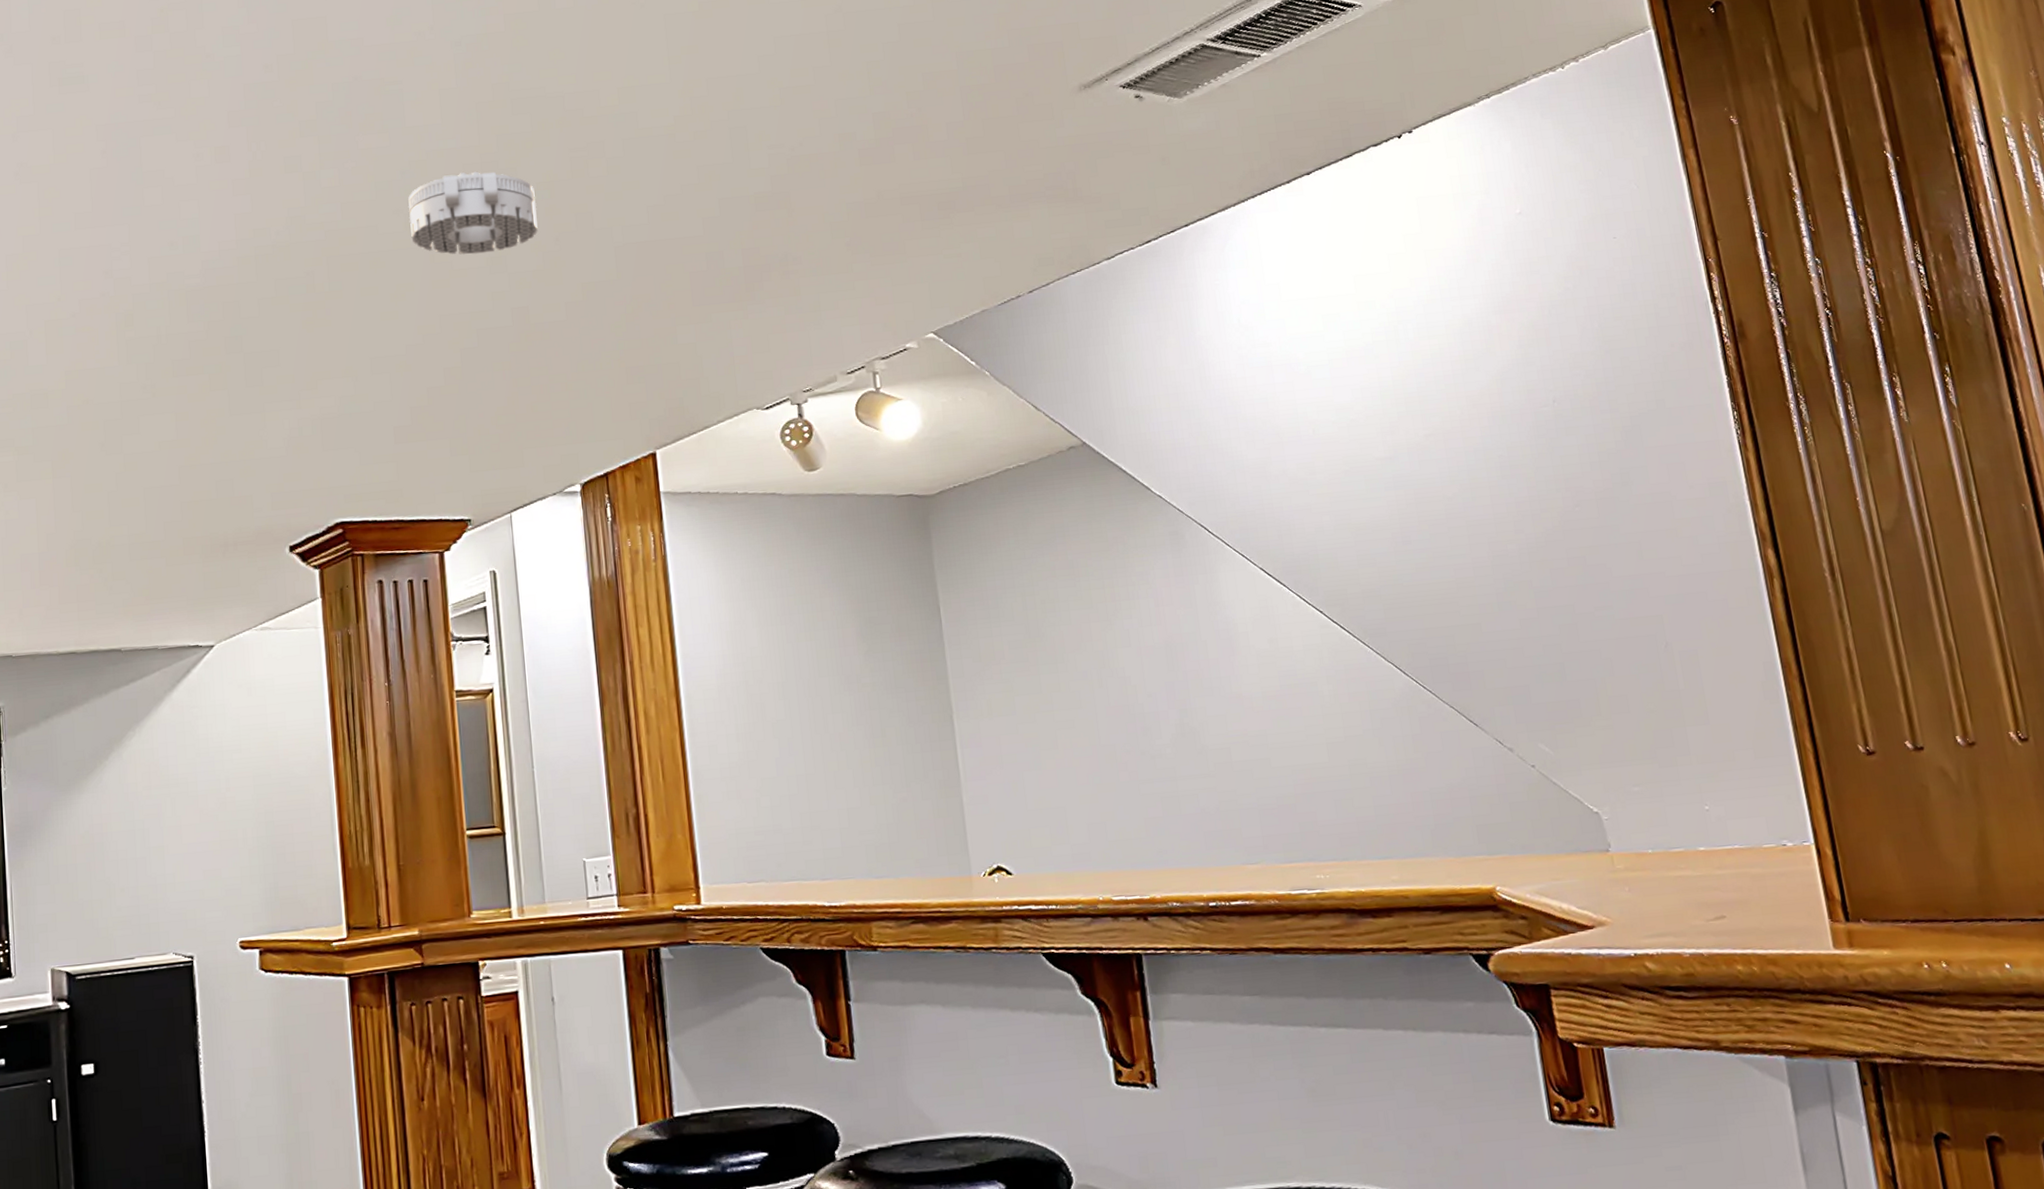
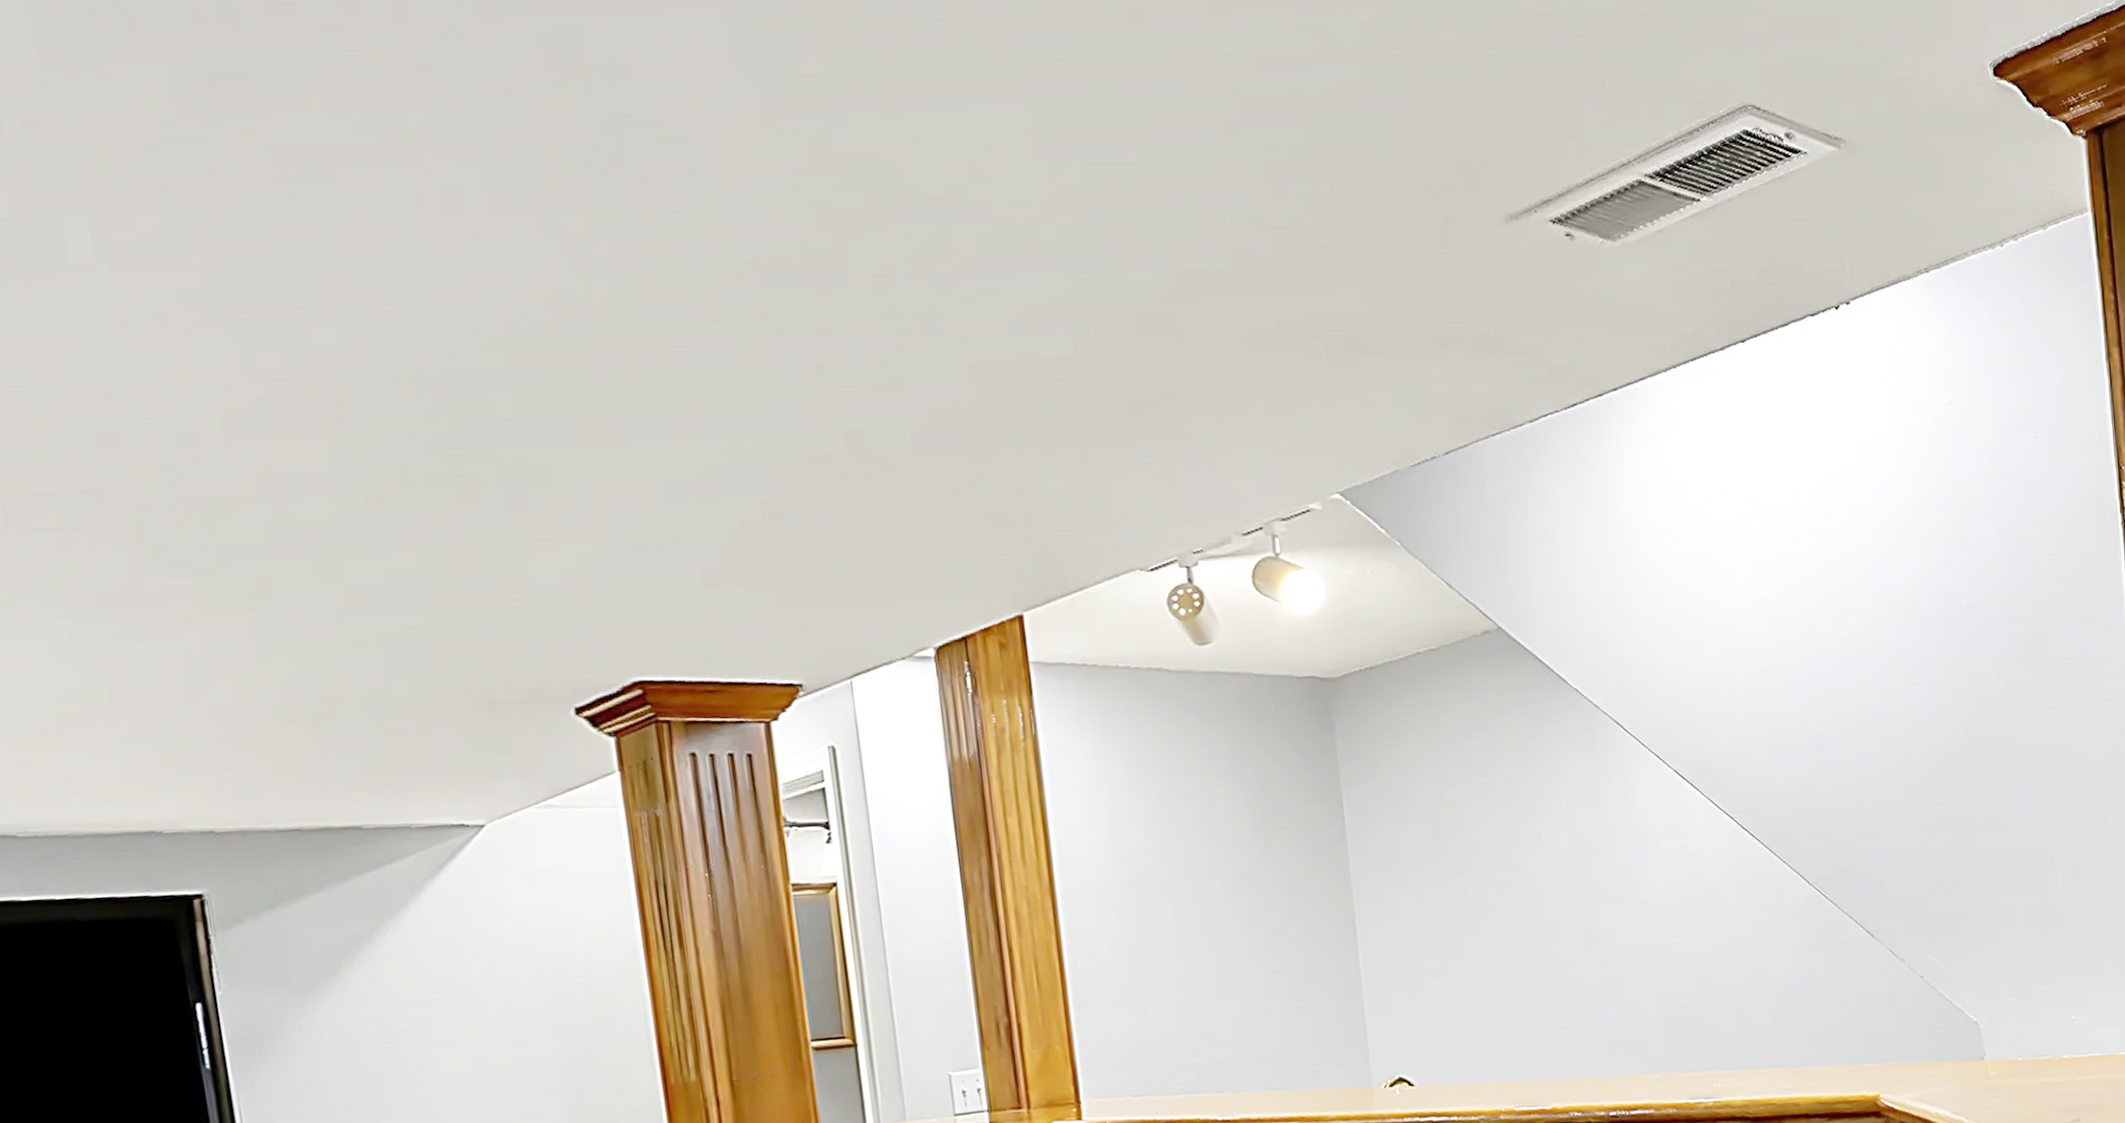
smoke detector: present [408,171,538,255] -> none [706,254,873,360]

